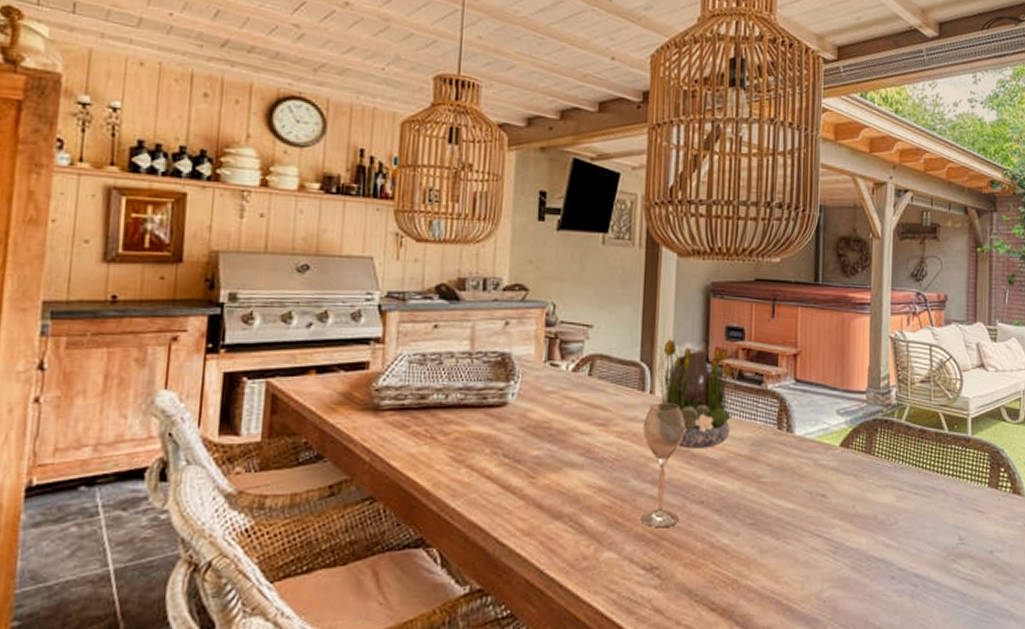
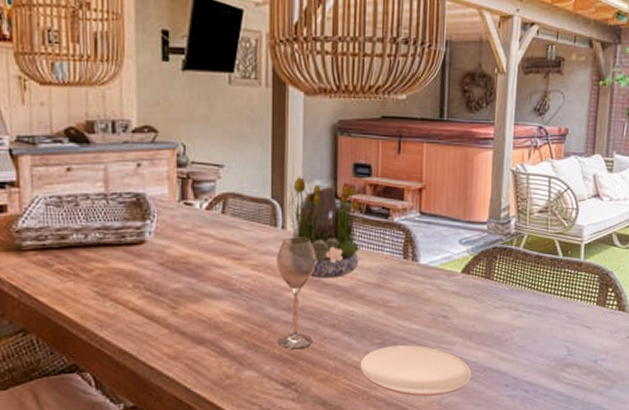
plate: none [730,527,853,588] -> present [360,345,471,397]

